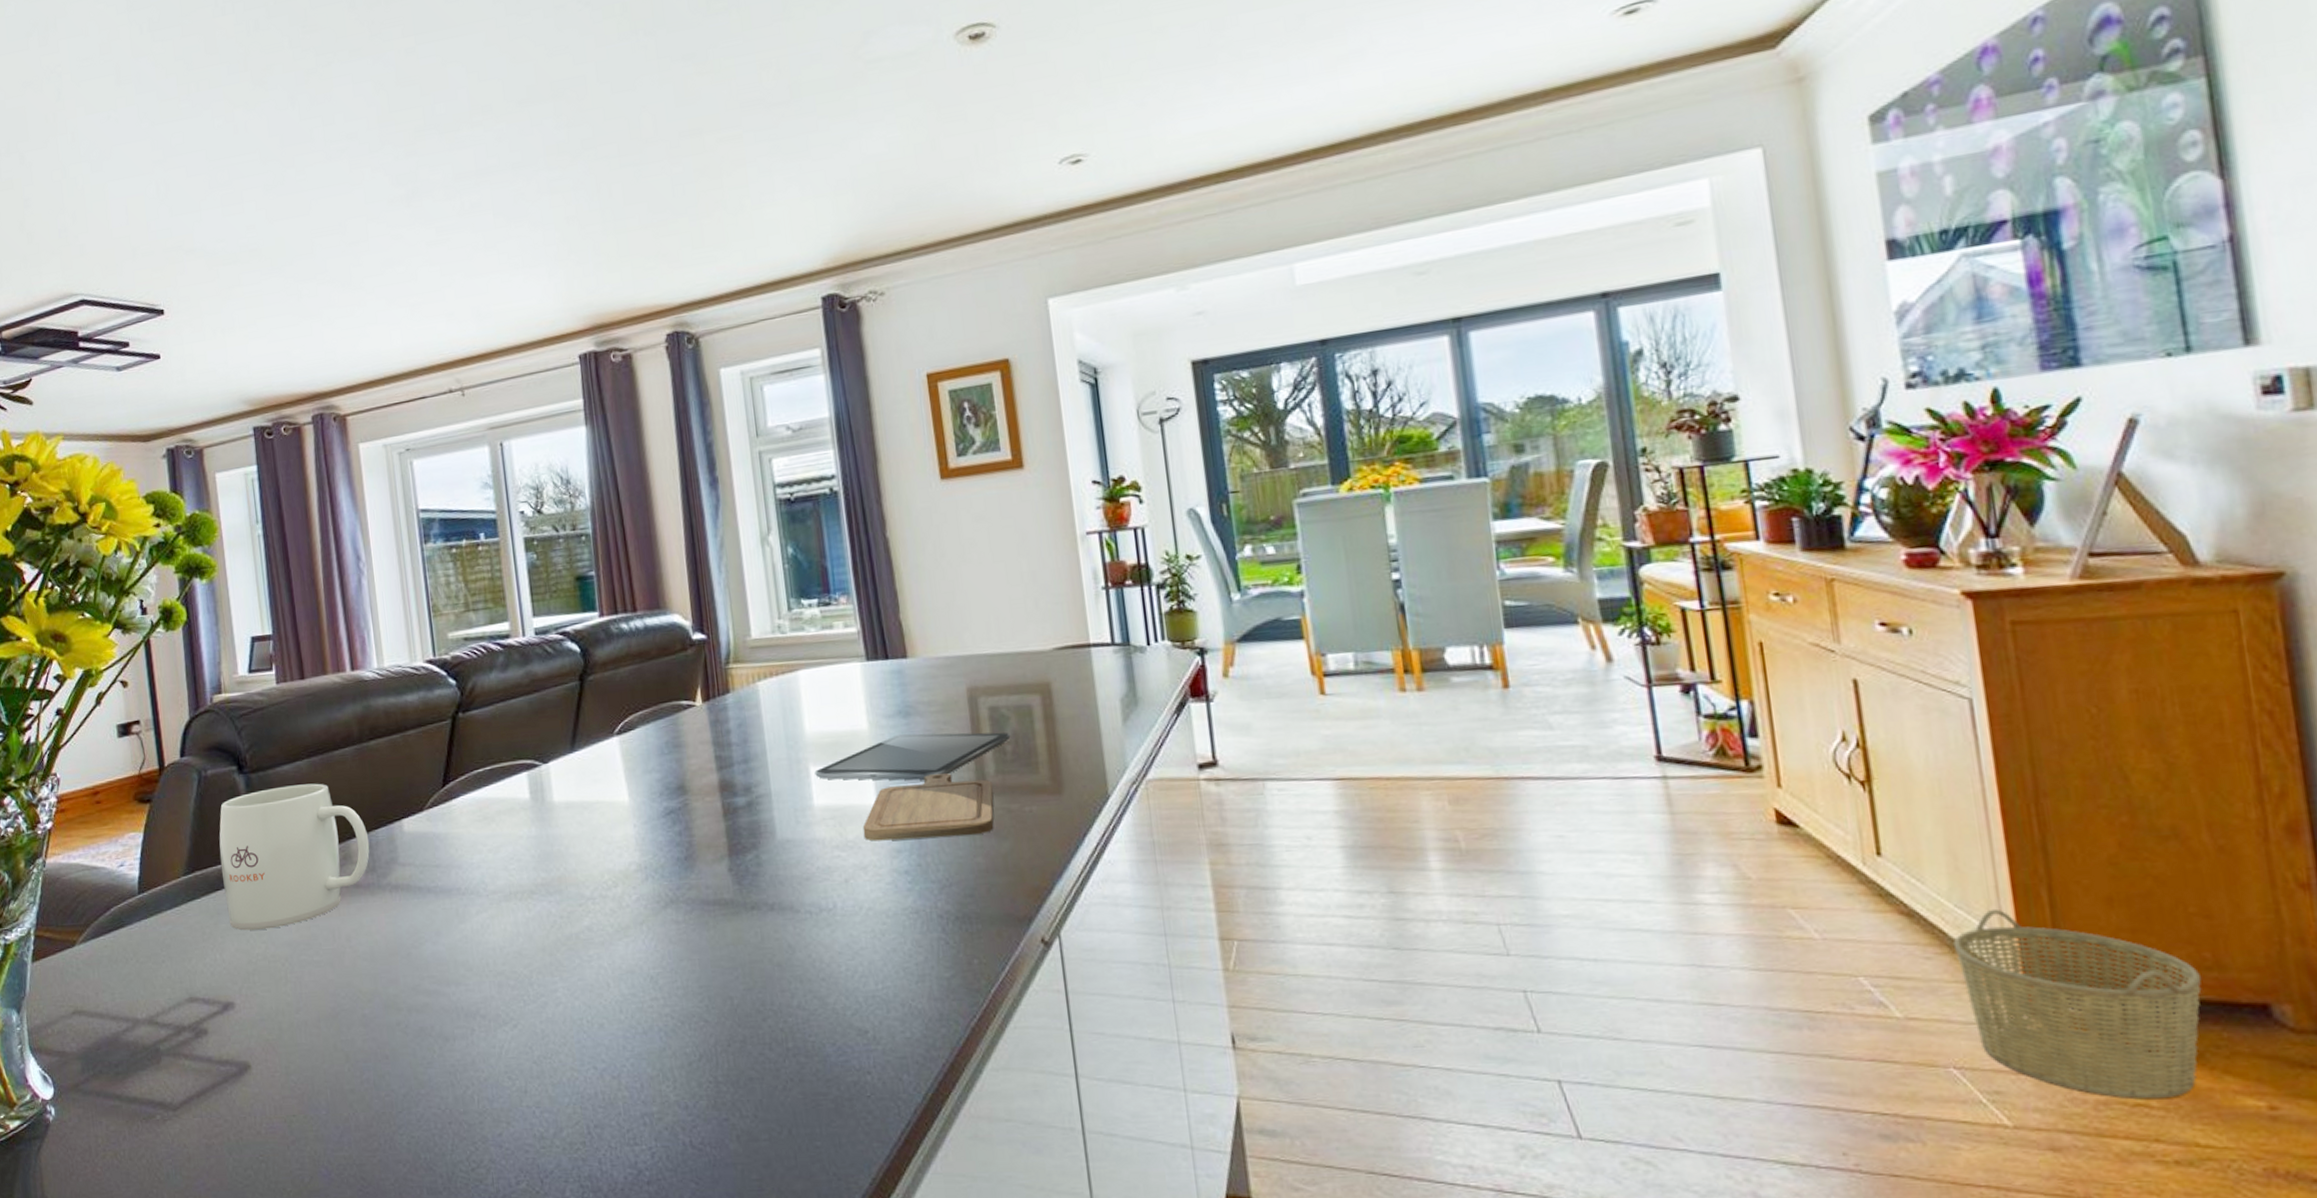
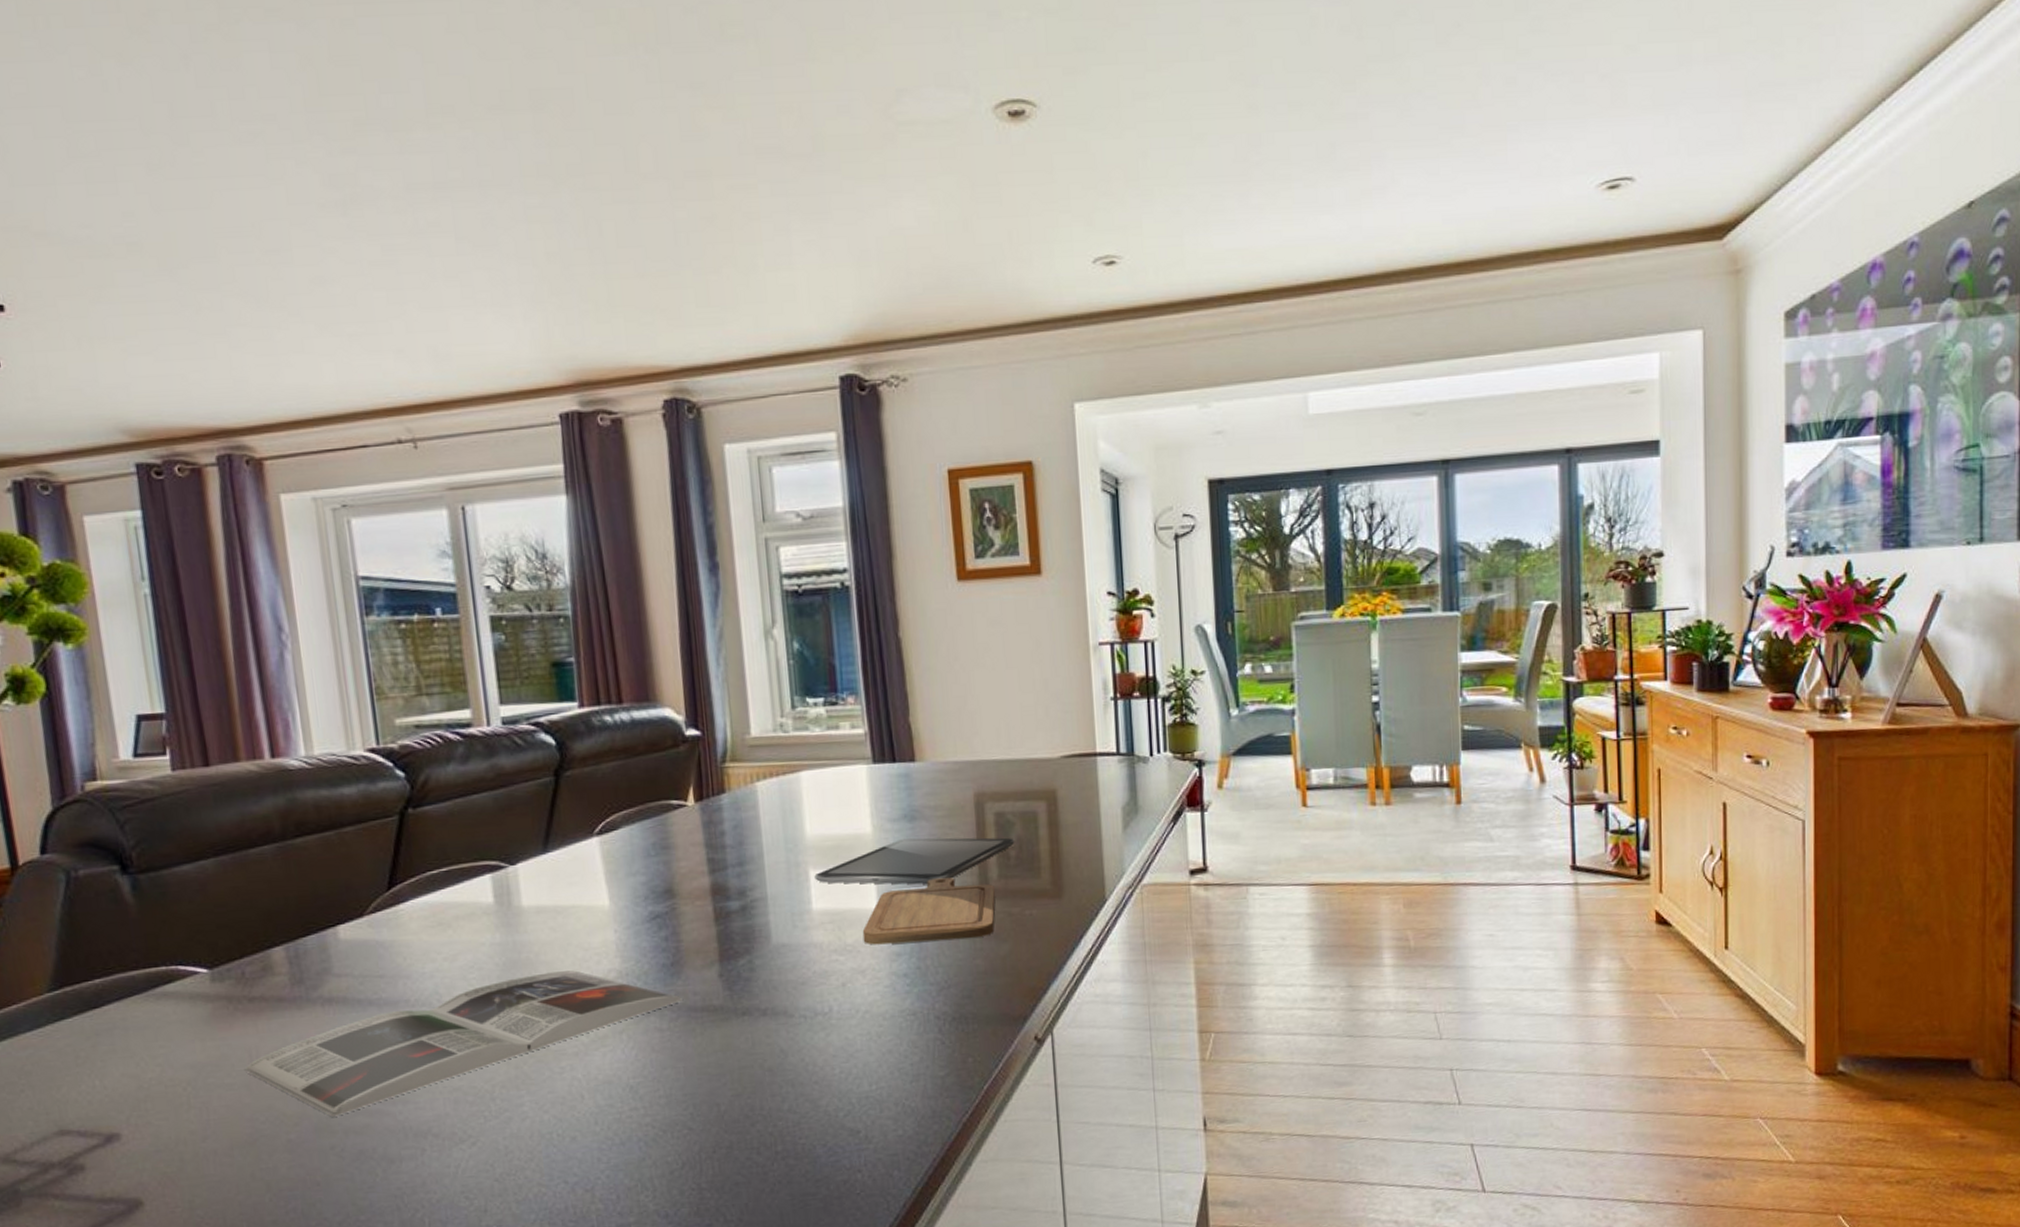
mug: present [219,783,370,931] -> none [96,885,296,1053]
magazine: none [329,863,697,995] -> present [244,970,684,1117]
basket: present [1952,908,2203,1100] -> none [1770,990,1931,1136]

